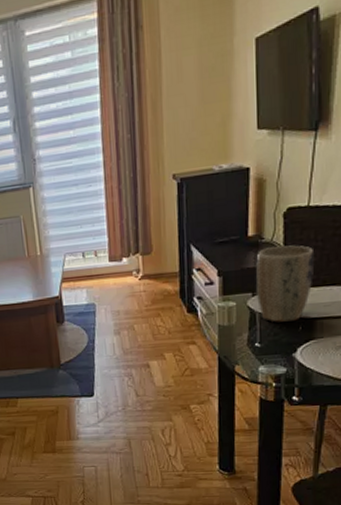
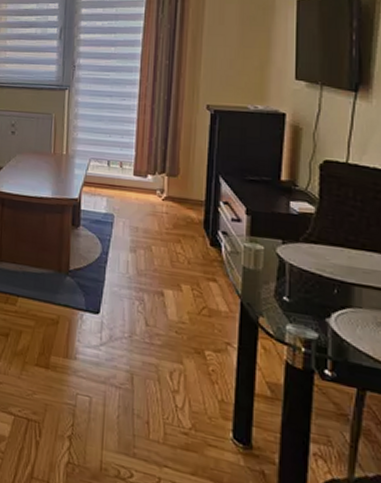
plant pot: present [255,245,315,322] -> none [286,196,353,282]

